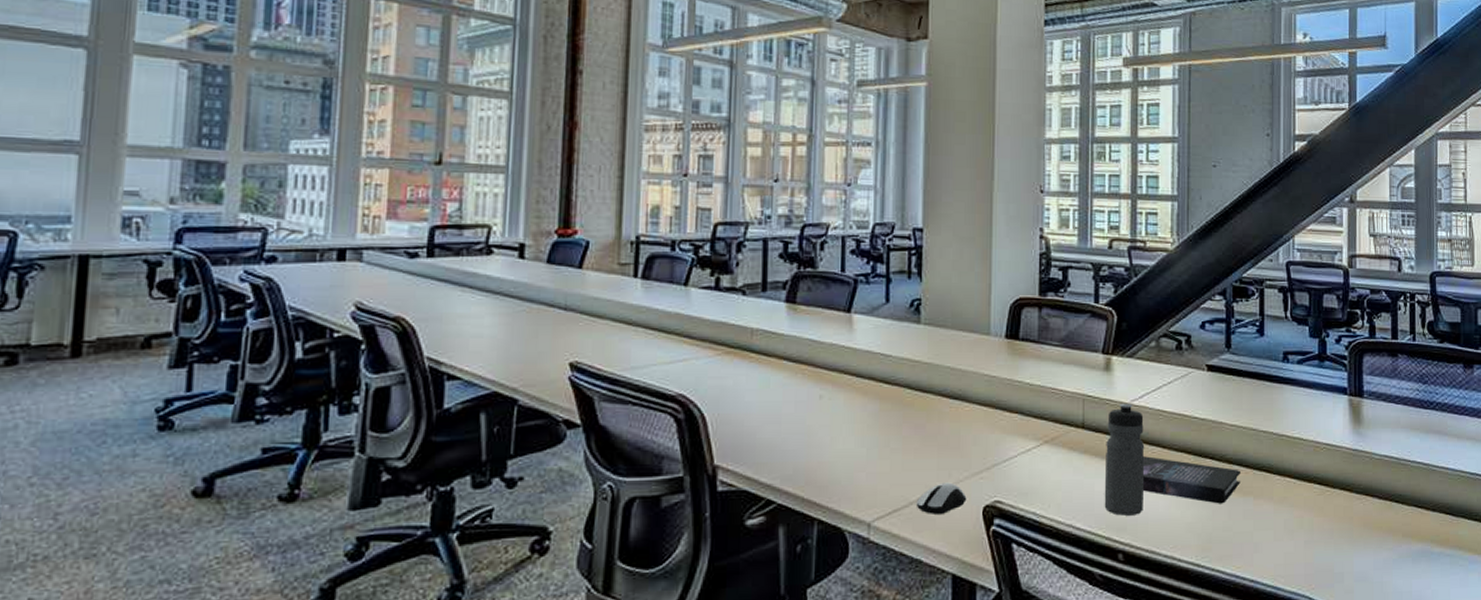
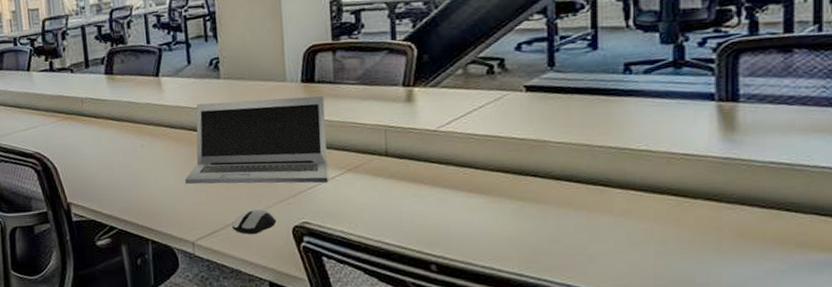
laptop: none [868,351,1027,456] -> present [185,95,328,185]
water bottle: present [1104,403,1145,516] -> none [412,130,456,232]
book: present [1142,456,1240,504] -> none [453,177,570,219]

